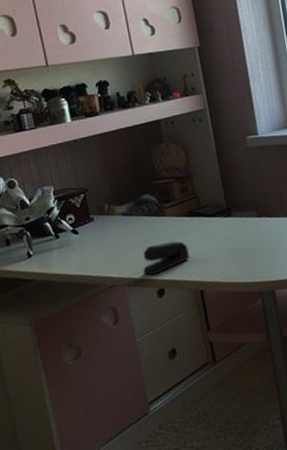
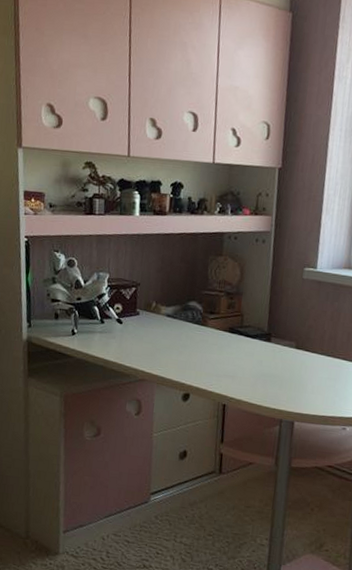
stapler: present [143,241,189,275] -> none [174,351,222,379]

